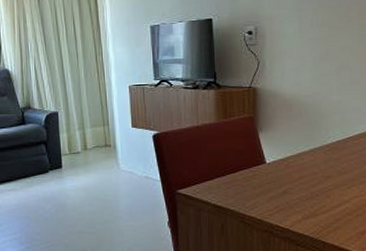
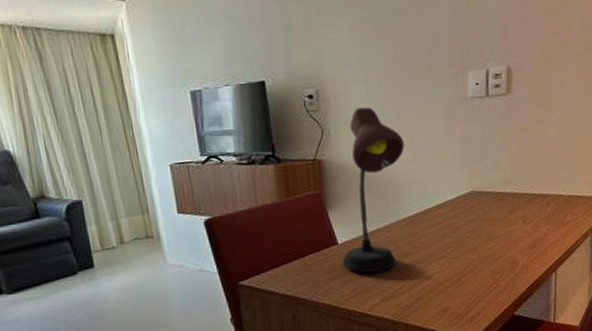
desk lamp: none [268,43,332,191] -> present [341,107,405,273]

